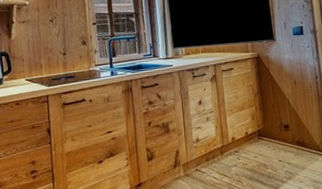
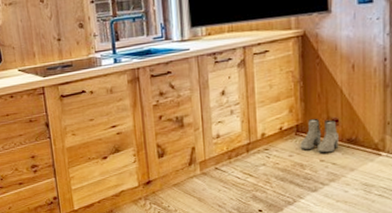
boots: none [262,124,291,154] -> present [300,118,339,153]

